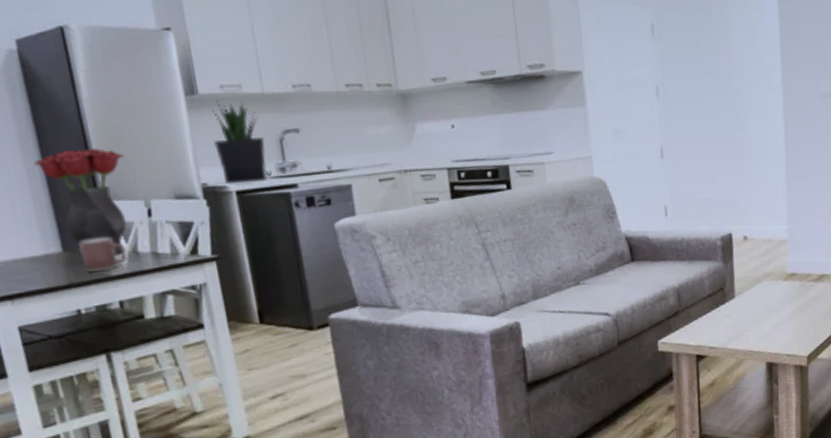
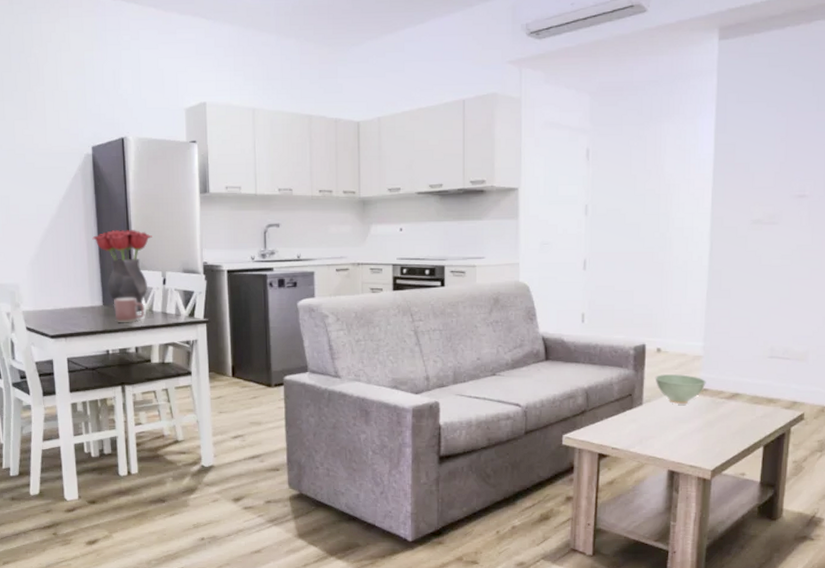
planter: present [212,100,268,186] -> none [216,198,253,266]
bowl: none [744,261,794,293] -> present [655,374,706,405]

